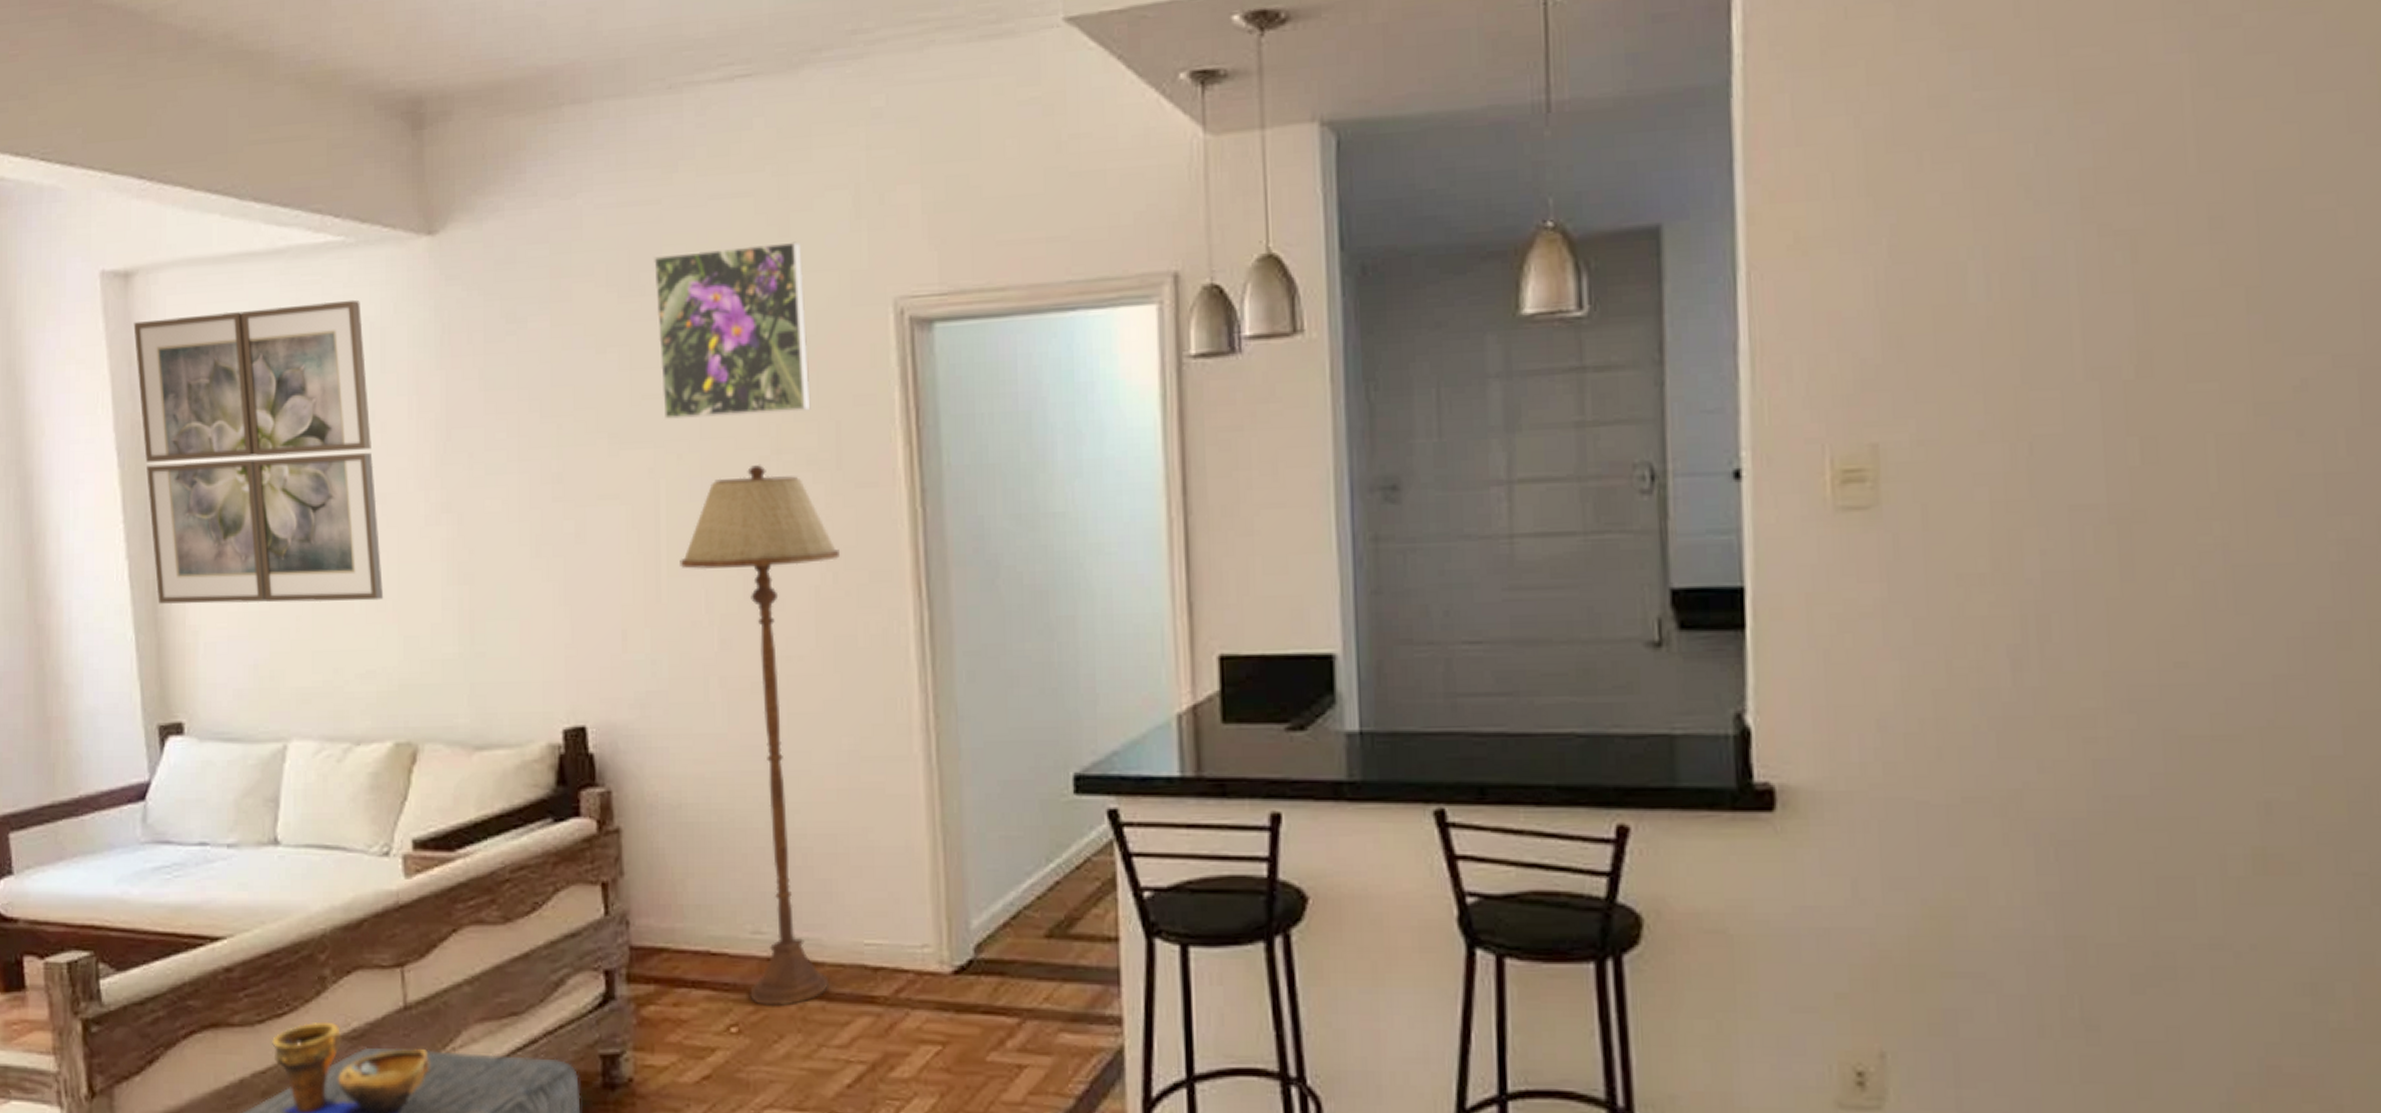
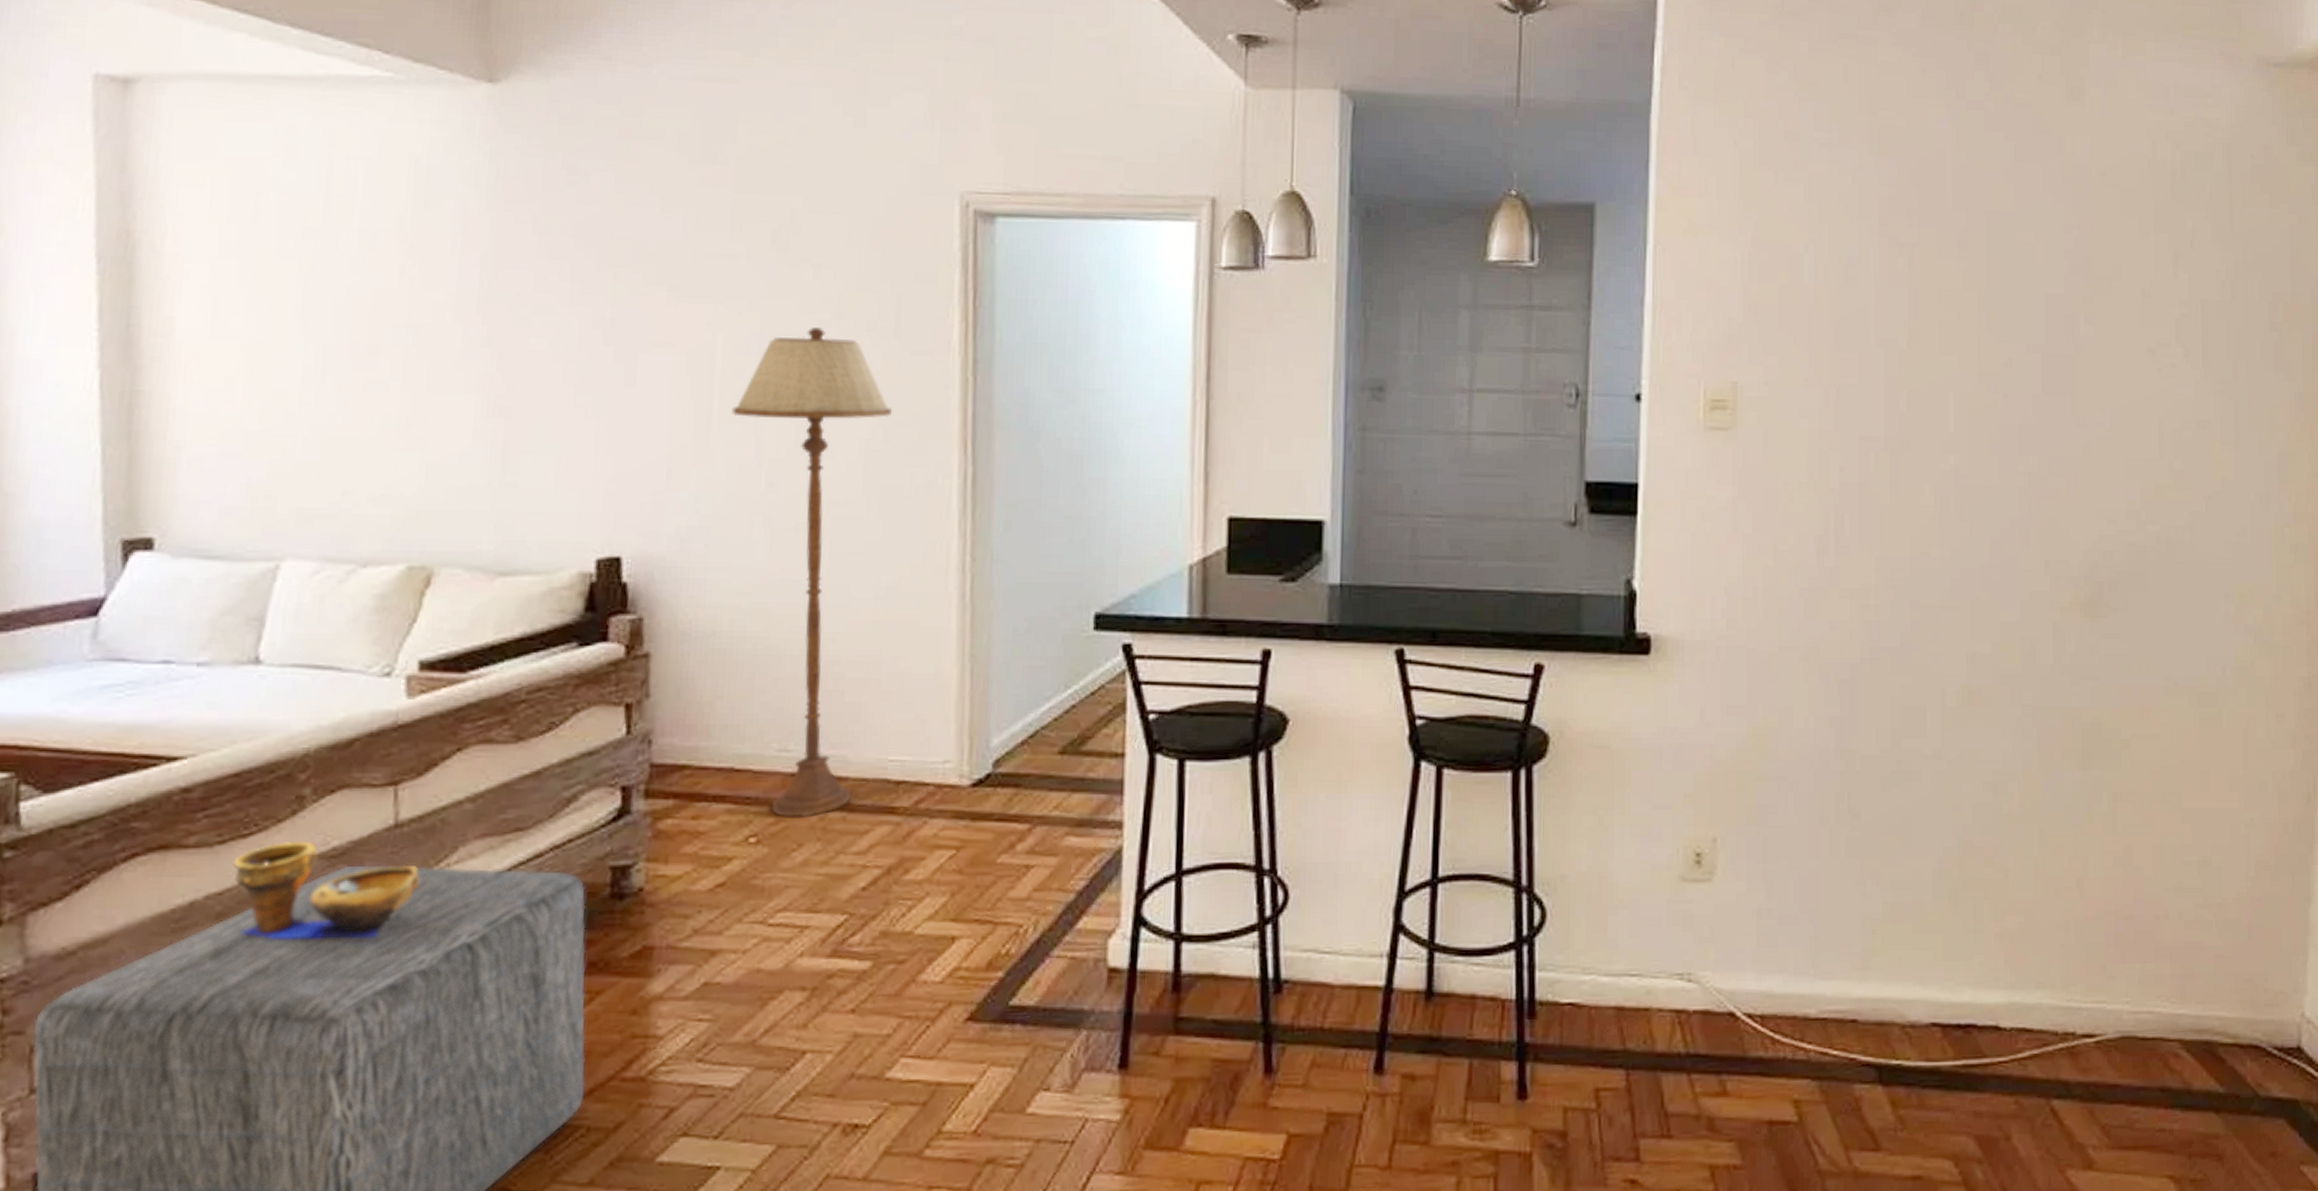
wall art: present [133,299,384,605] -> none [129,129,408,427]
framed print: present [652,241,811,419] -> none [726,130,877,283]

